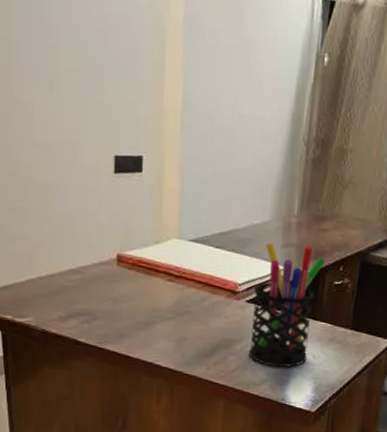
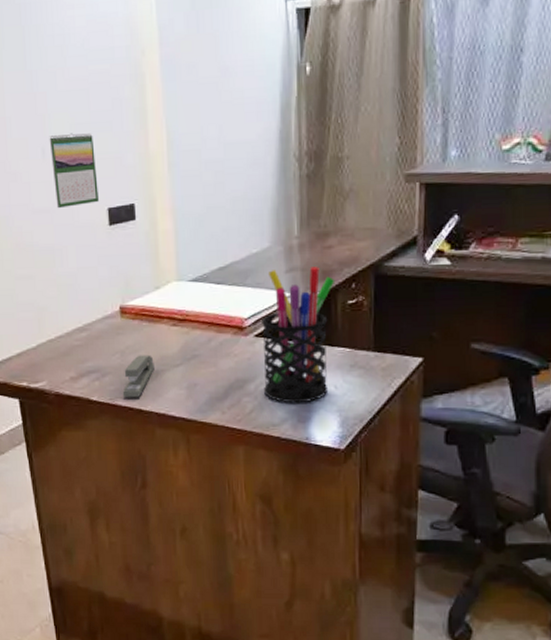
calendar: none [58,70,107,148] -> present [49,133,99,209]
stapler: none [111,304,147,344] -> present [122,354,154,397]

